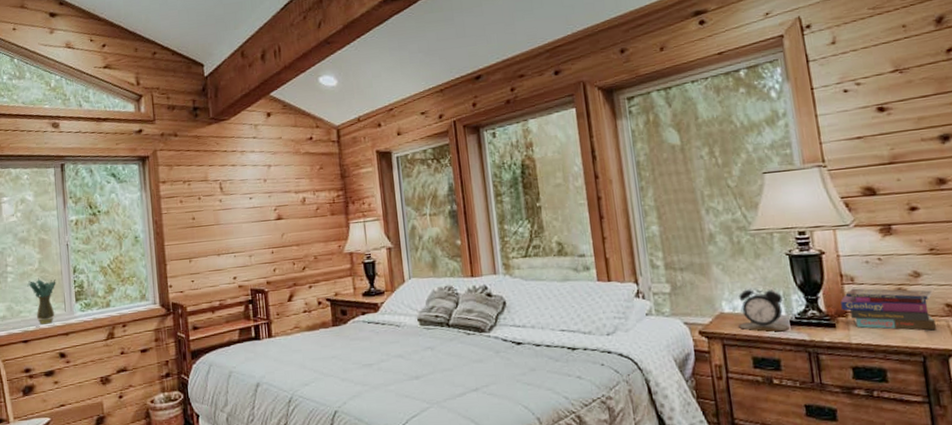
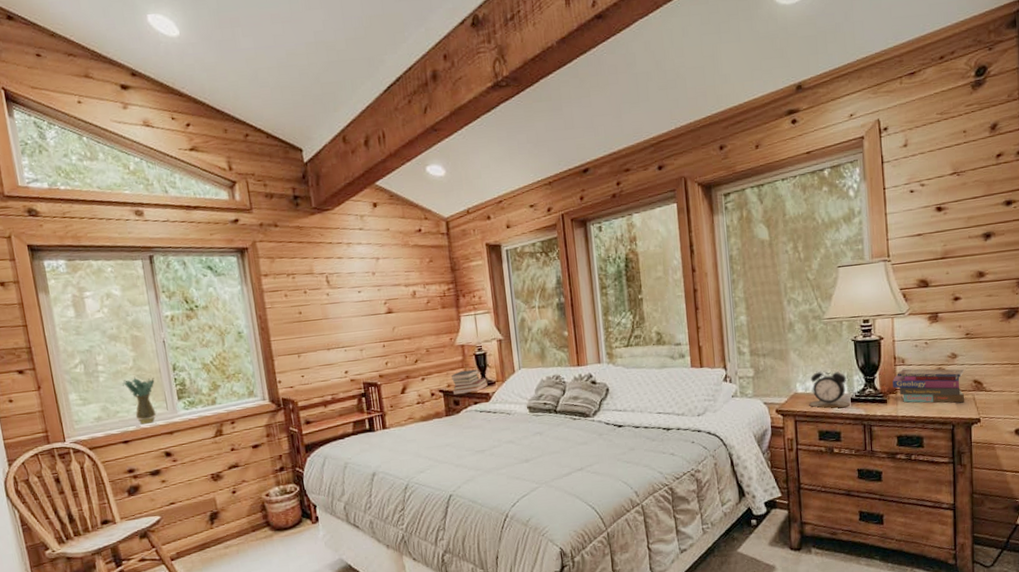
books: none [339,278,377,305] -> present [451,369,489,395]

